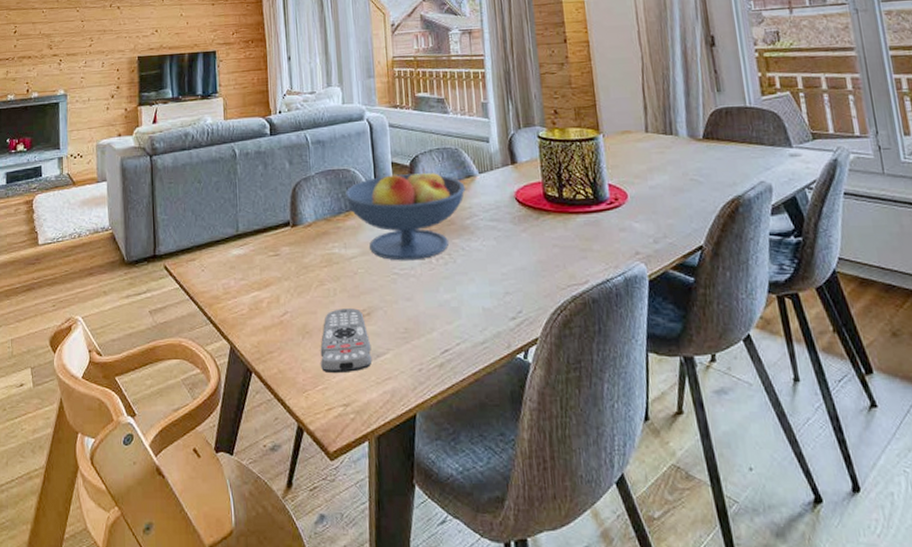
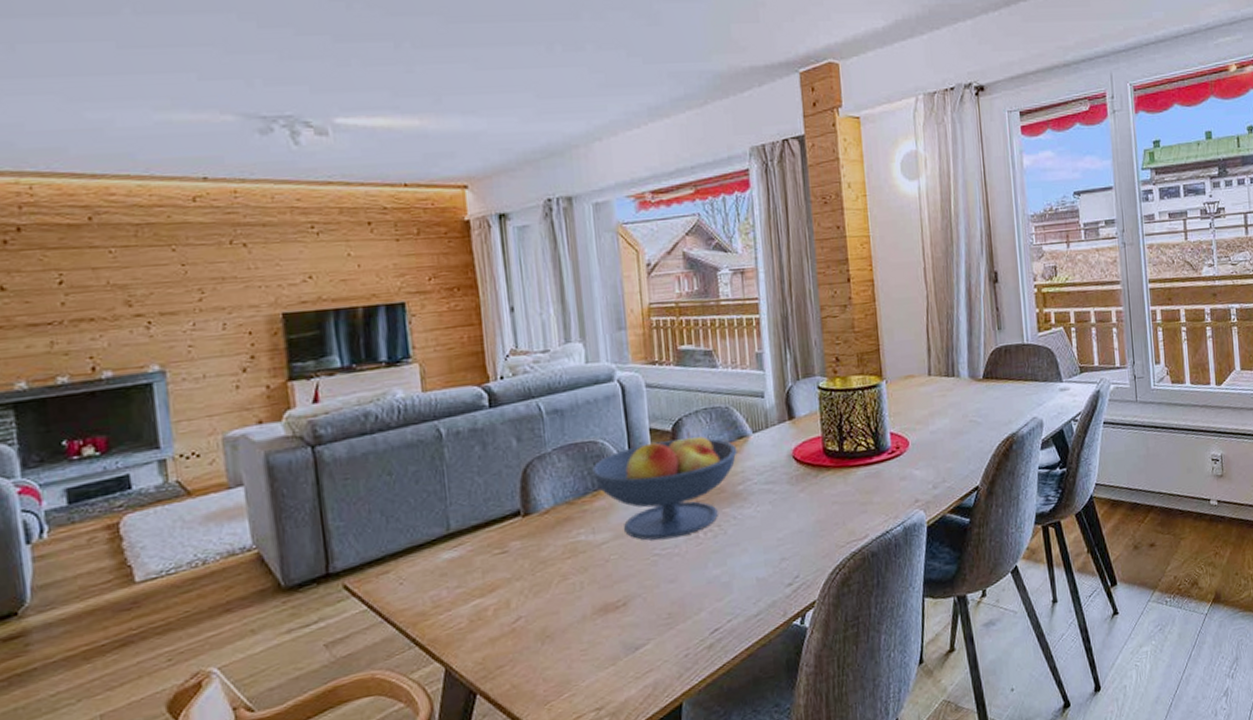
remote control: present [320,308,372,374] -> none [565,600,630,678]

